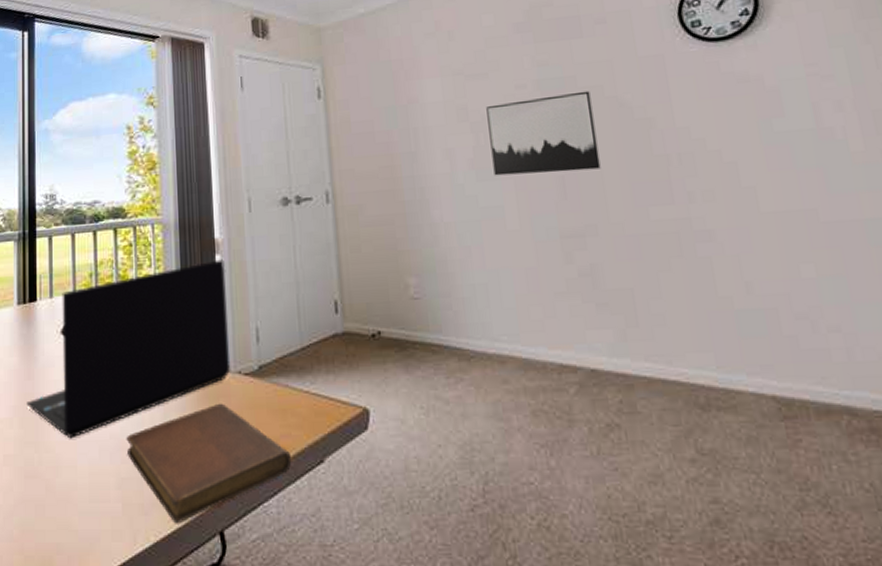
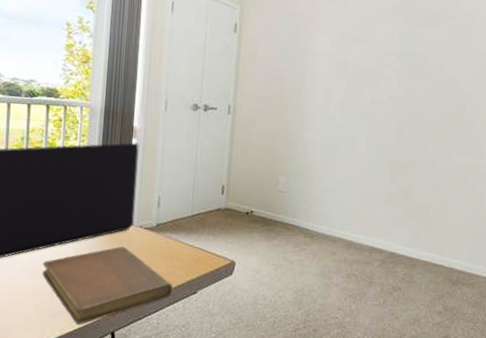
wall art: present [486,90,602,176] -> none [355,64,435,123]

